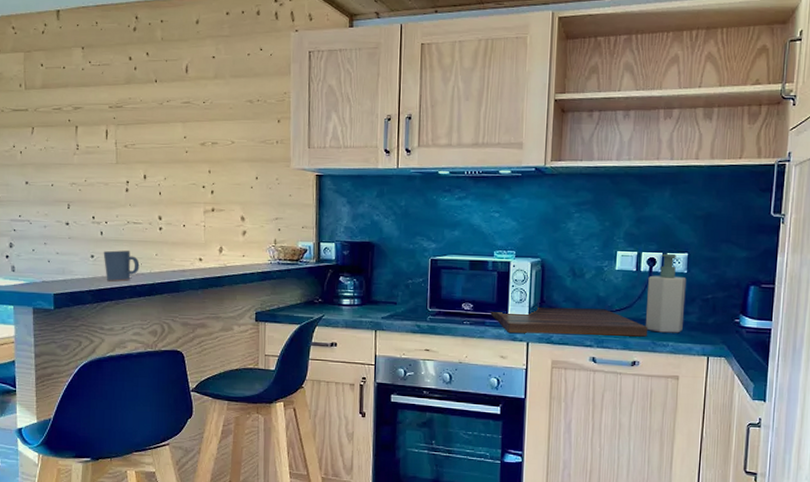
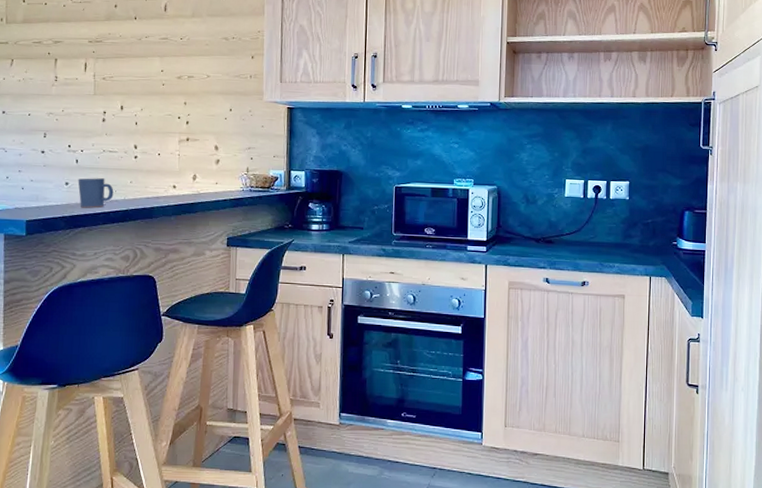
cutting board: present [490,306,648,337] -> none [451,231,596,259]
soap bottle: present [645,253,687,333] -> none [593,181,629,255]

